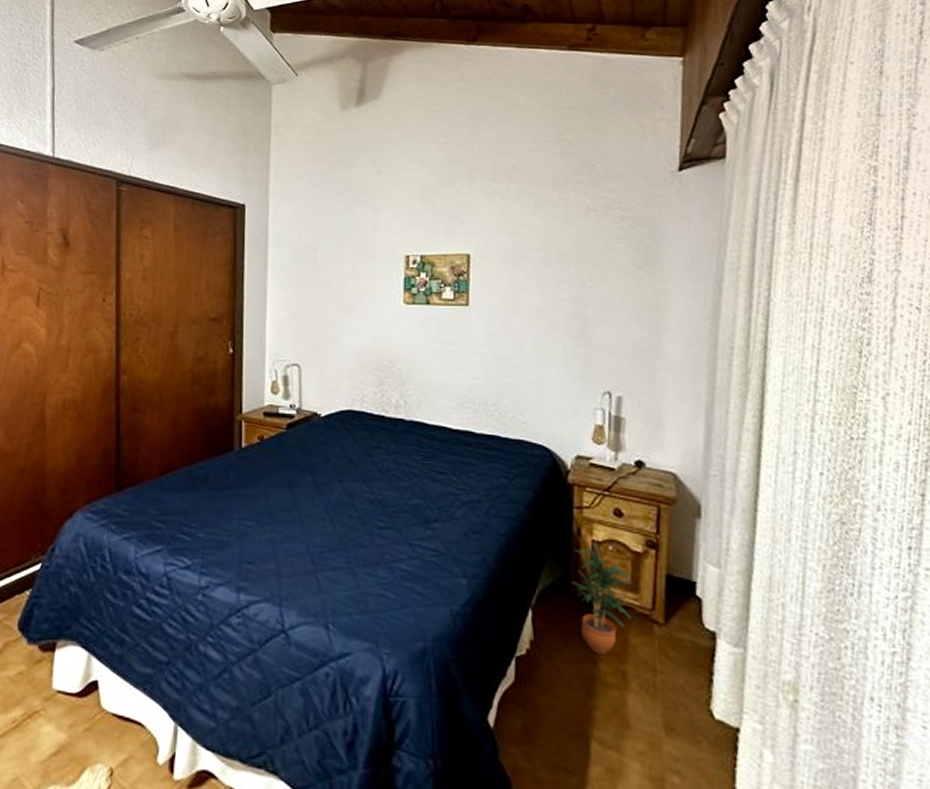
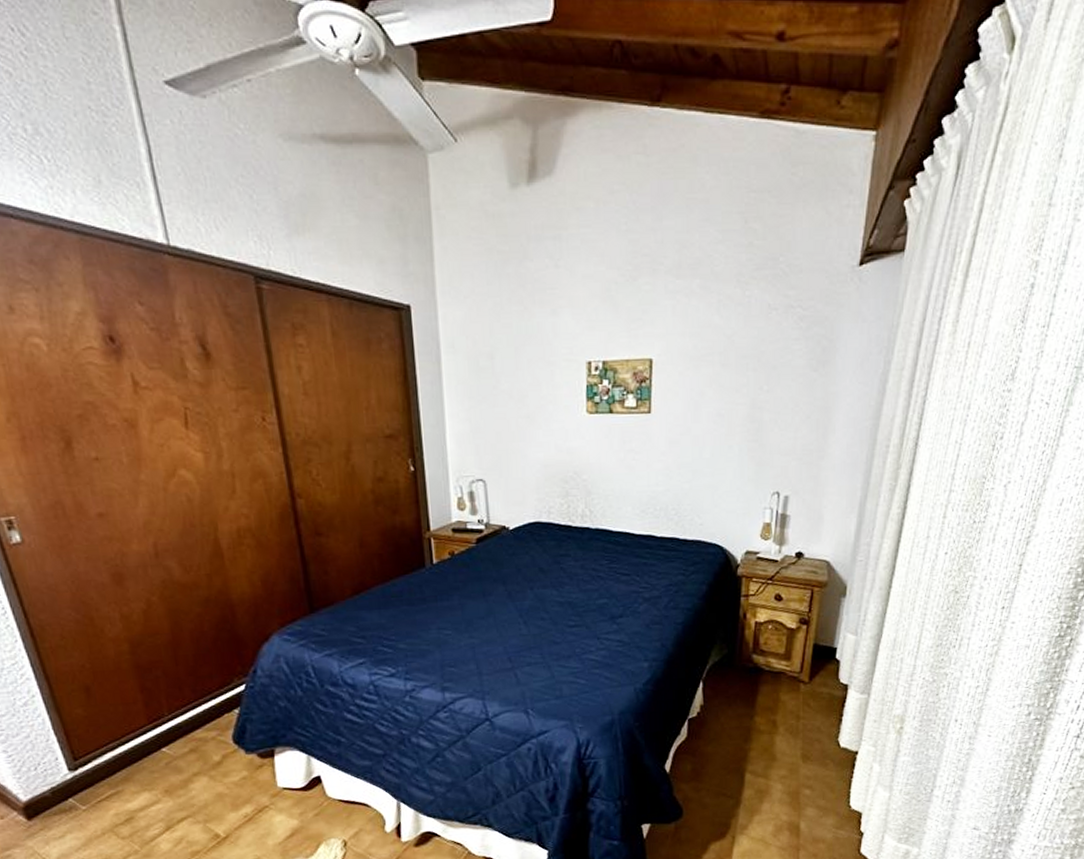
potted plant: present [571,542,633,654] -> none [736,623,786,710]

